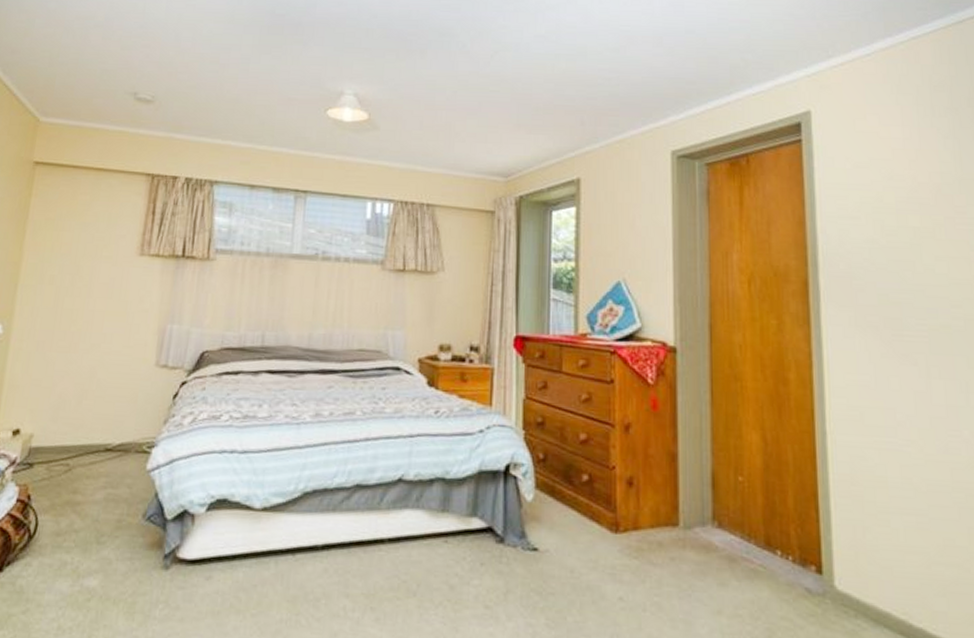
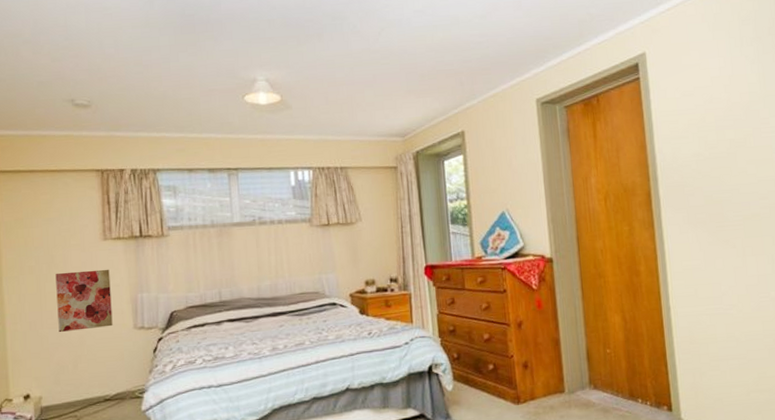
wall art: none [68,287,140,360] -> present [55,269,113,333]

